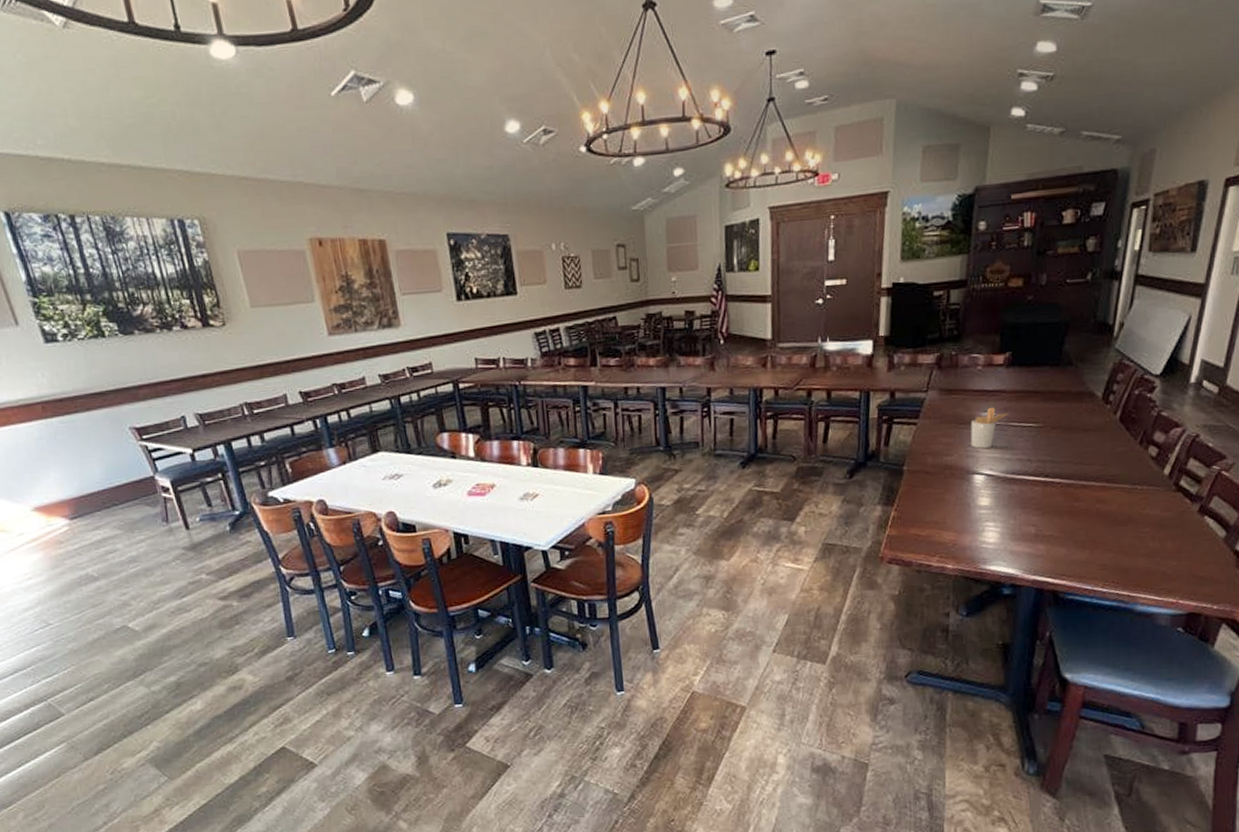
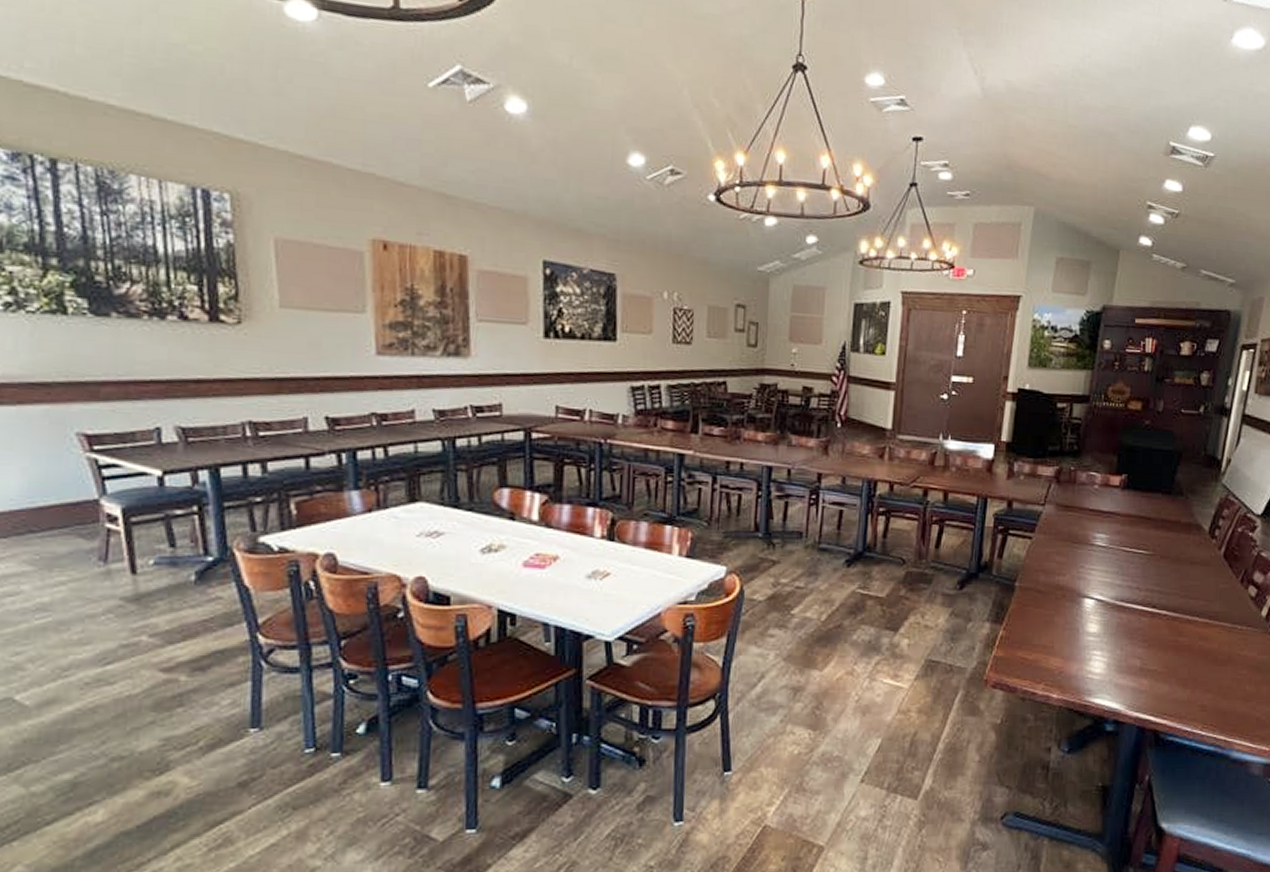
utensil holder: present [970,407,1010,449] -> none [1084,528,1122,571]

